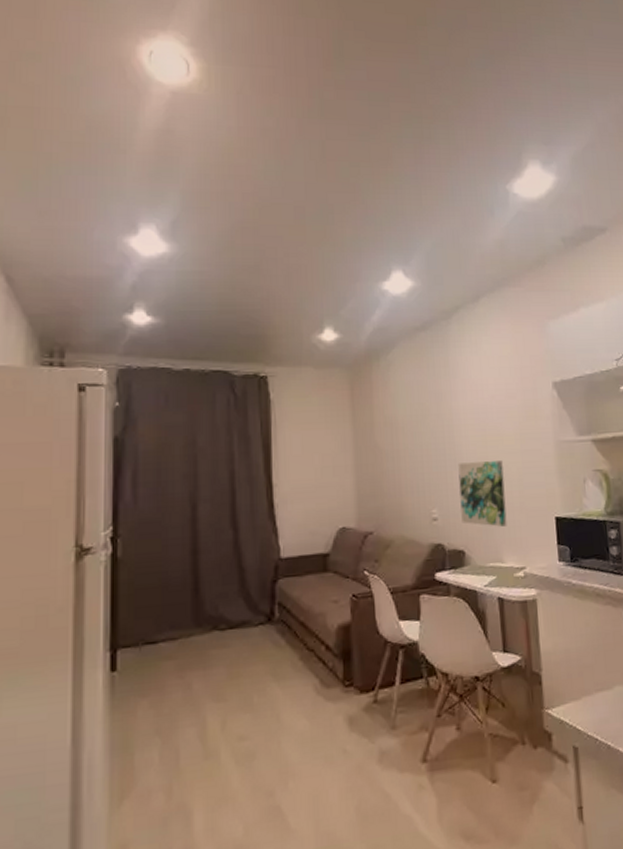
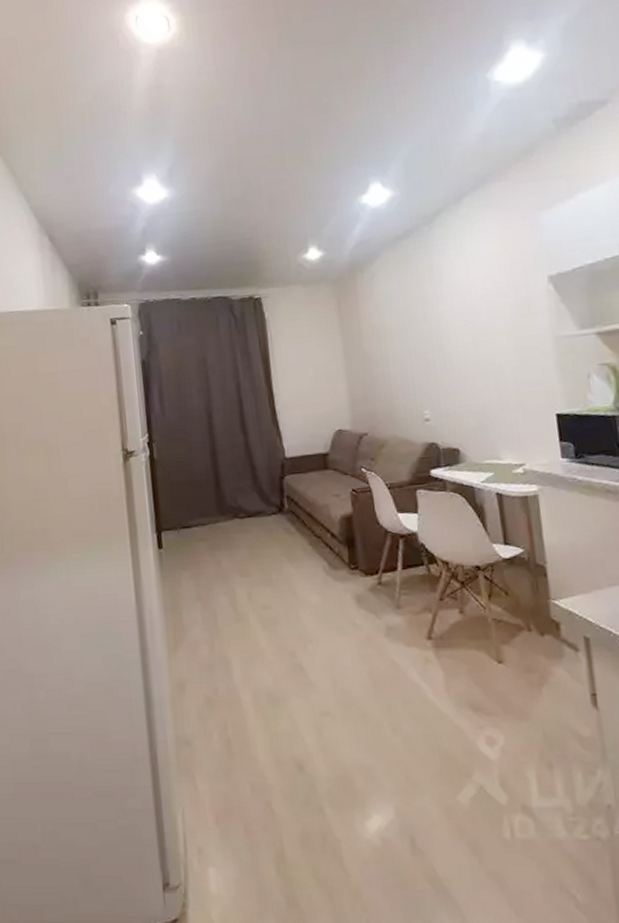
wall art: present [458,461,507,527] -> none [448,360,503,426]

